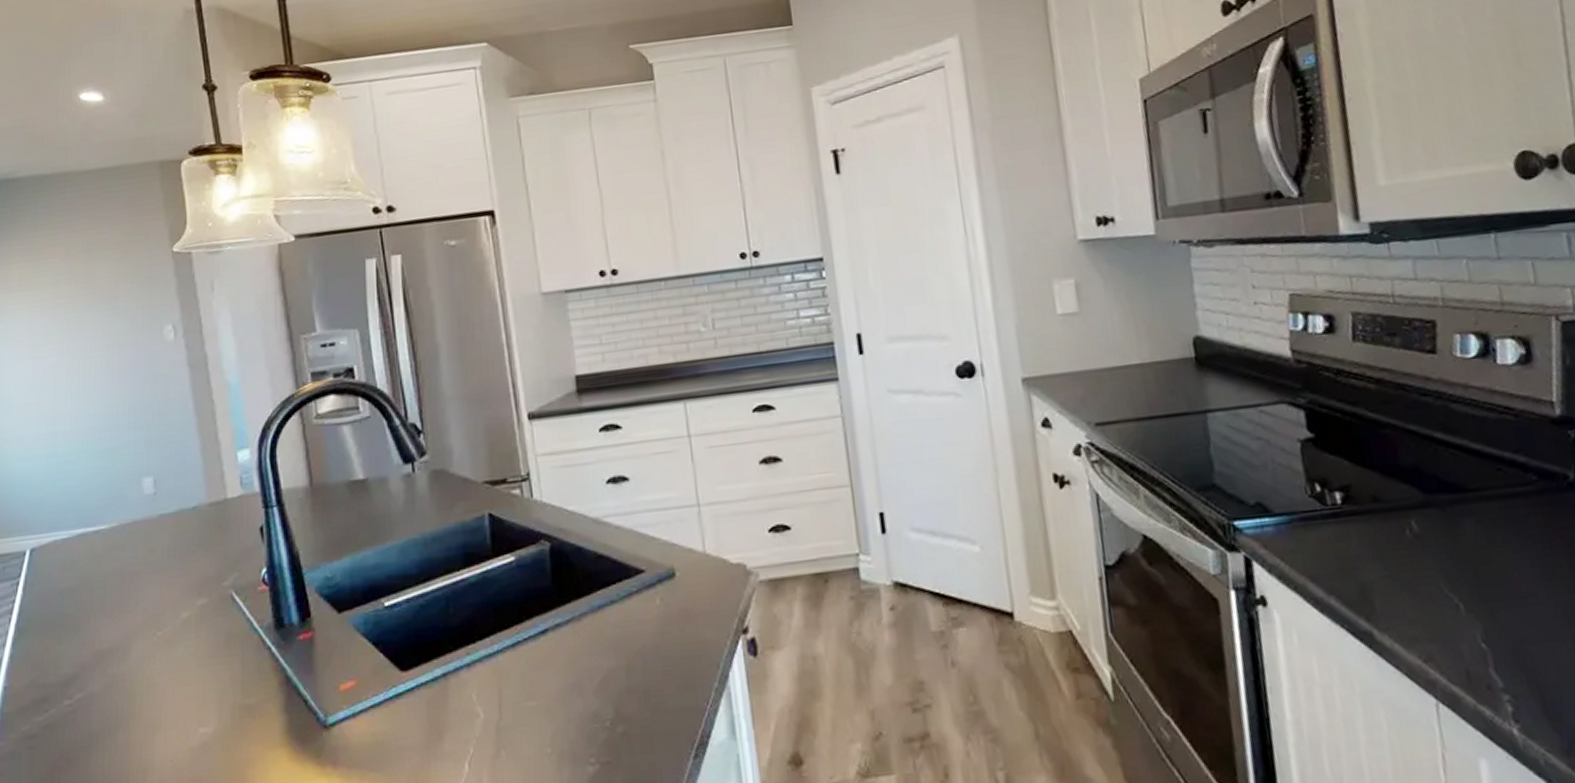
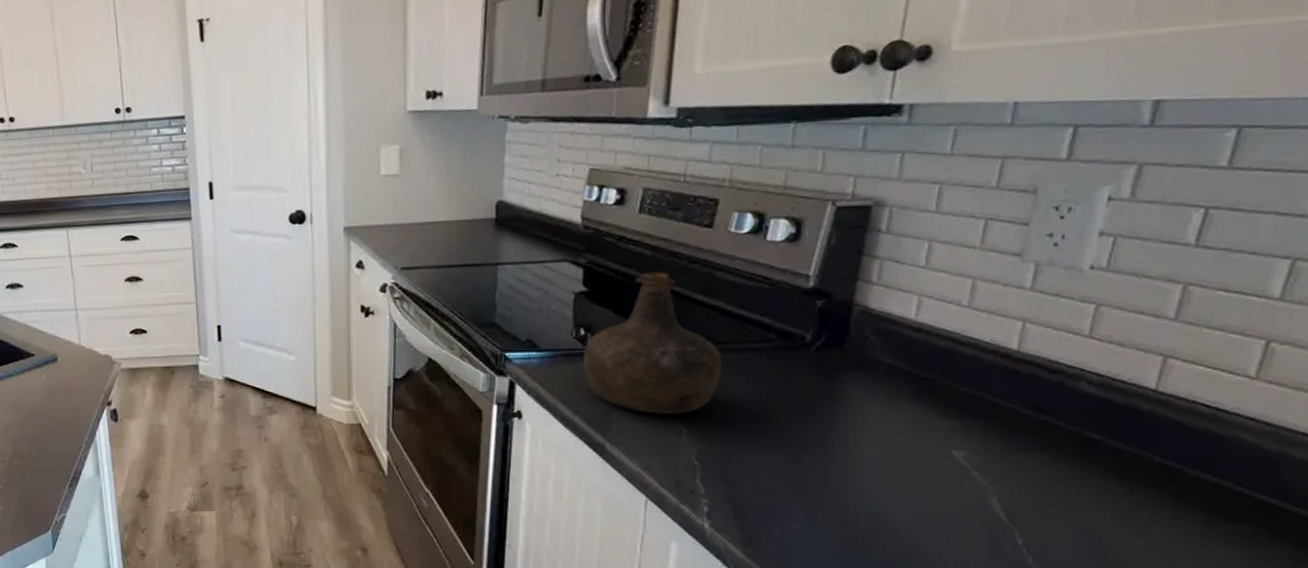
bottle: none [1324,409,1488,587] -> present [584,272,721,414]

